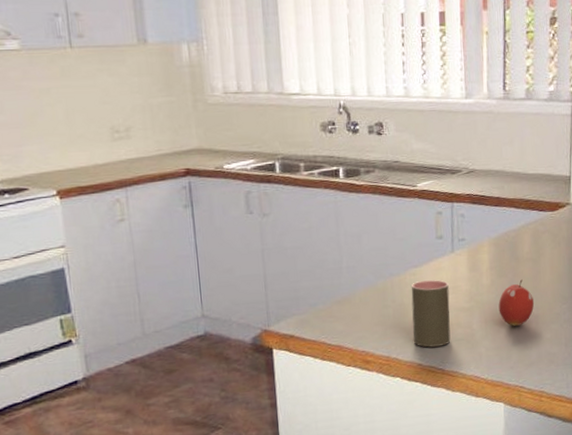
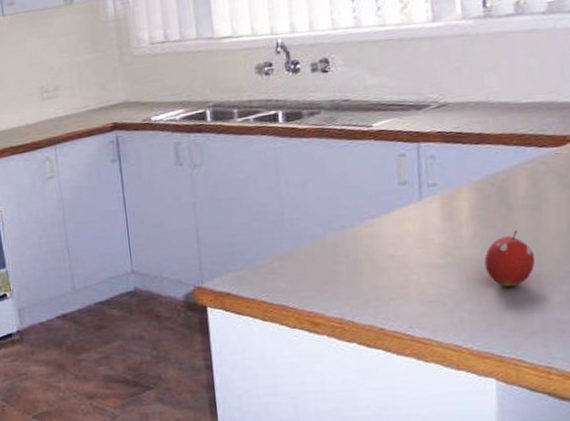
cup: present [411,280,451,348] -> none [368,232,421,310]

